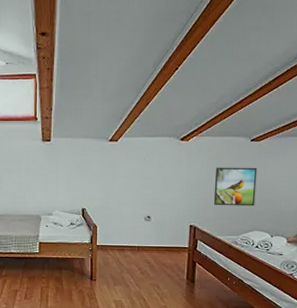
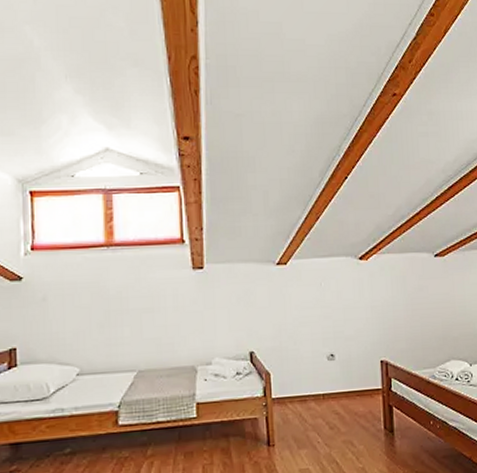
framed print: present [213,167,258,207] -> none [401,286,448,335]

